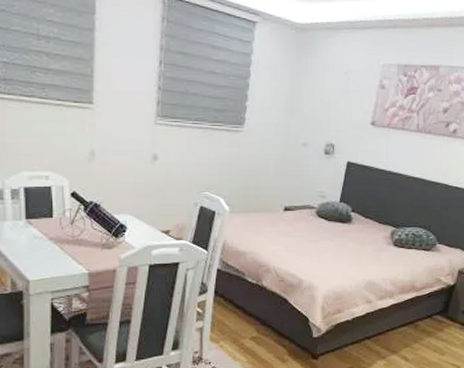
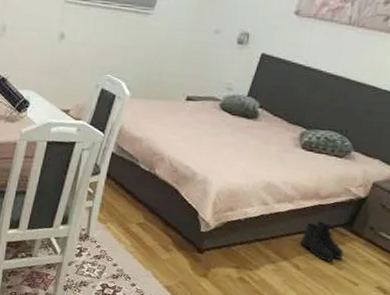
boots: none [405,311,443,349] -> present [300,221,344,262]

